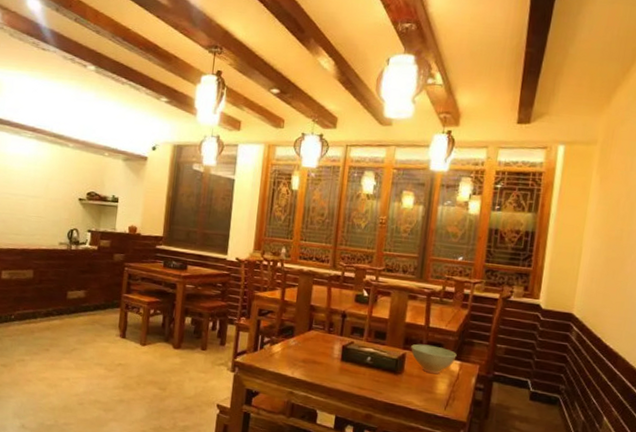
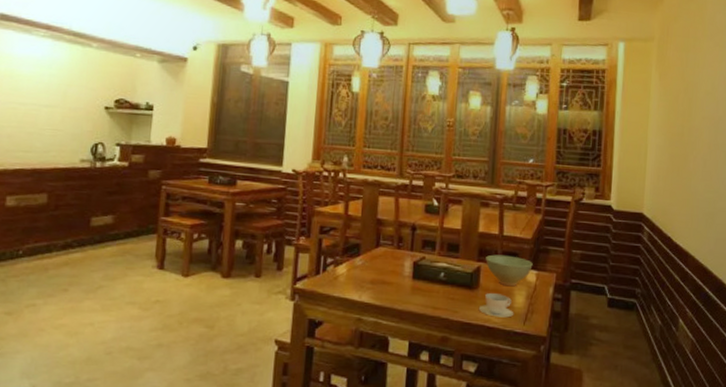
teacup: none [401,378,436,402] -> present [478,293,514,318]

